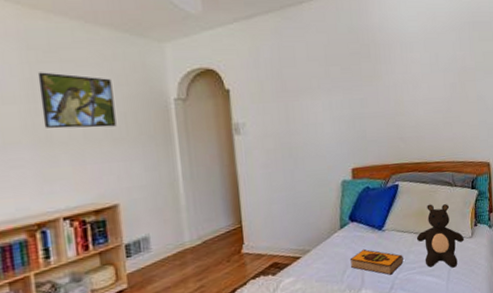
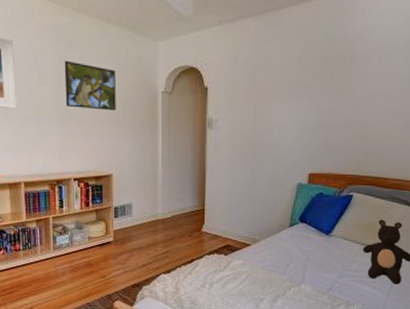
hardback book: present [349,248,403,275] -> none [294,249,346,277]

